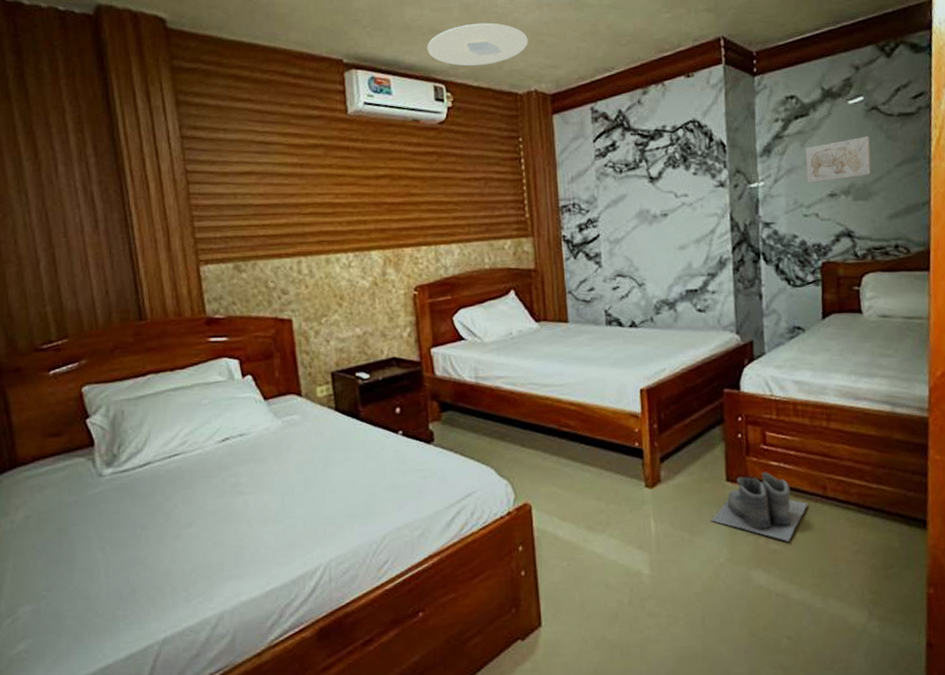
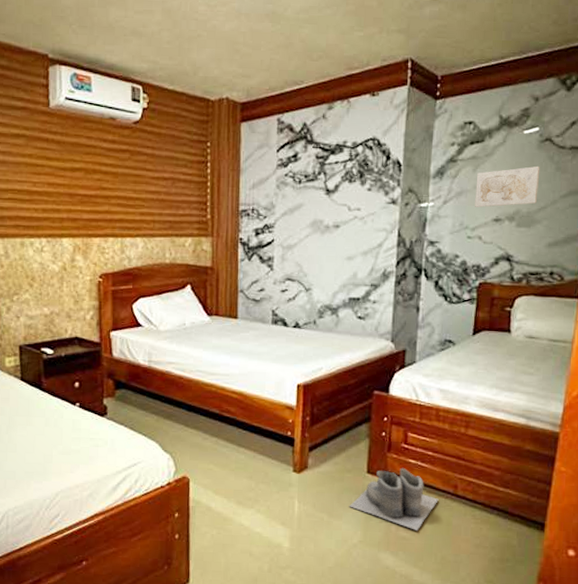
ceiling light: present [427,23,528,67] -> none [128,28,224,70]

